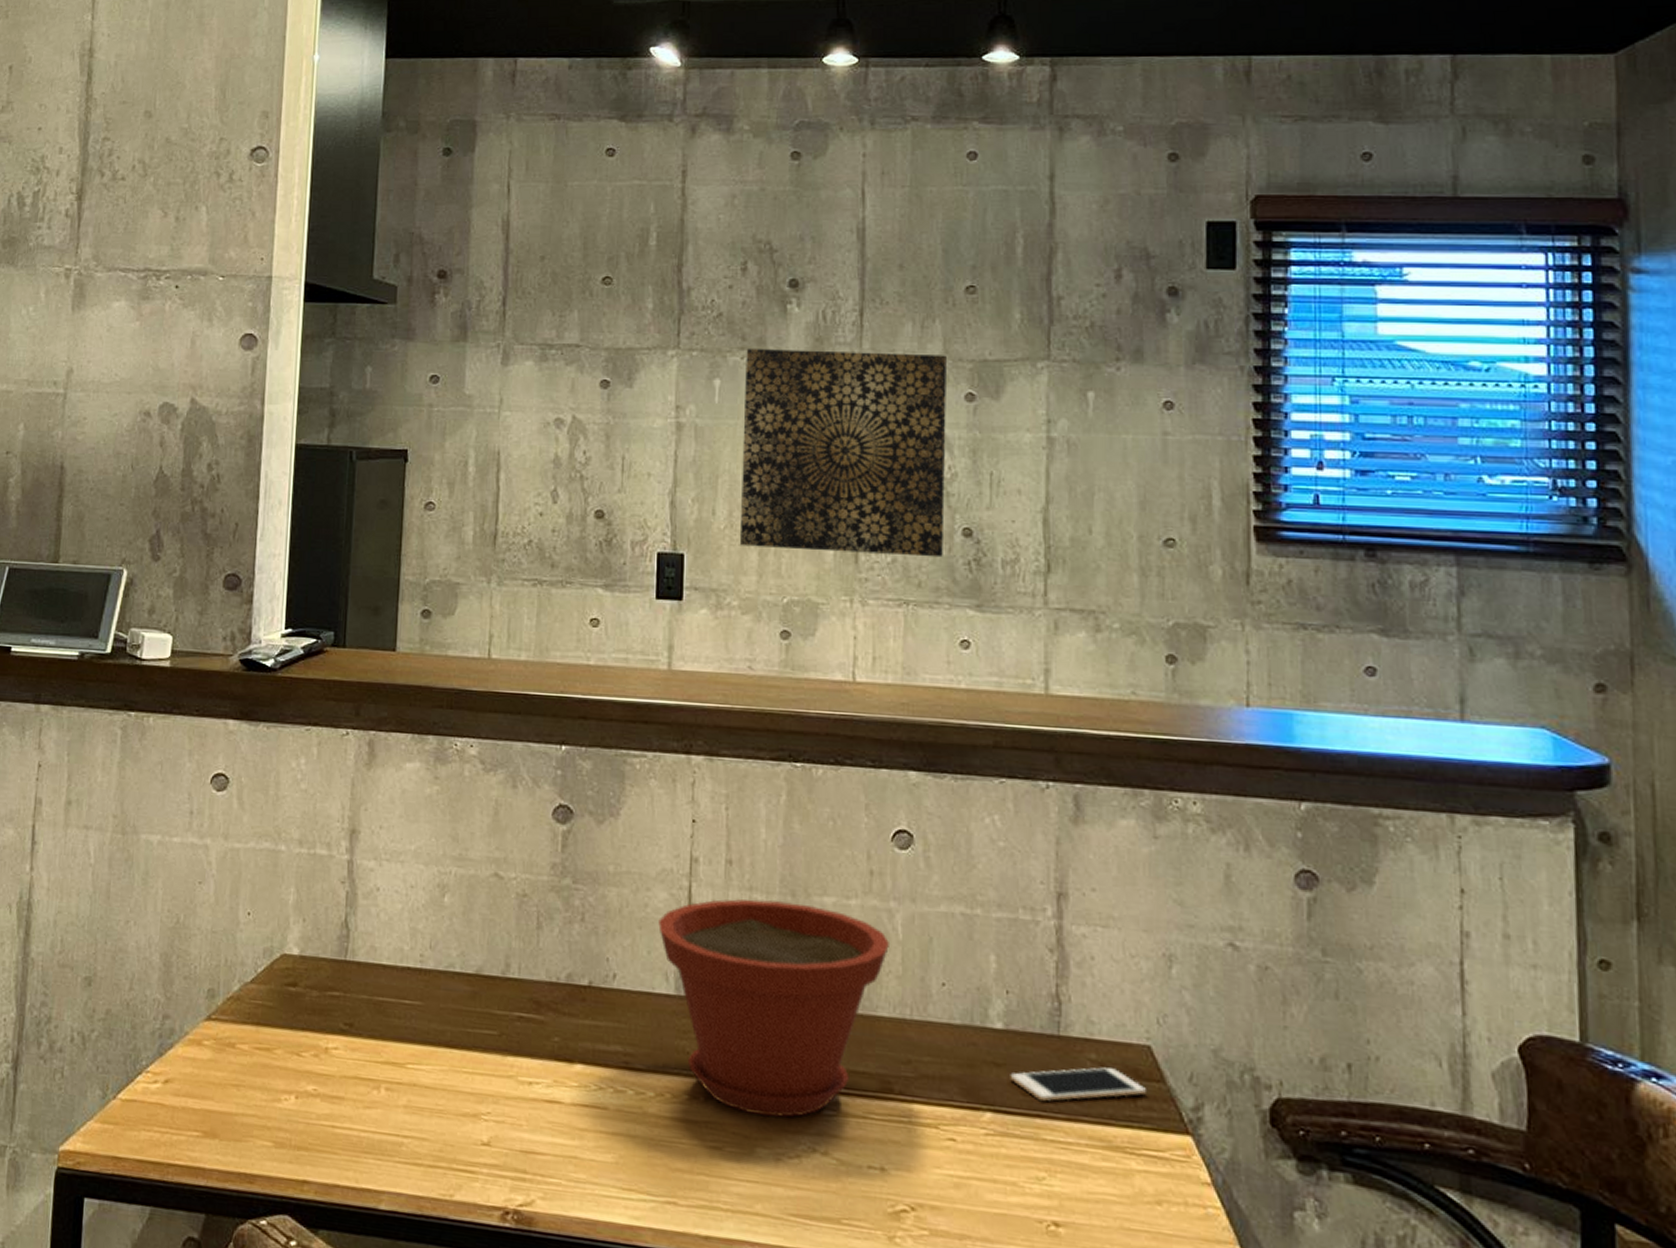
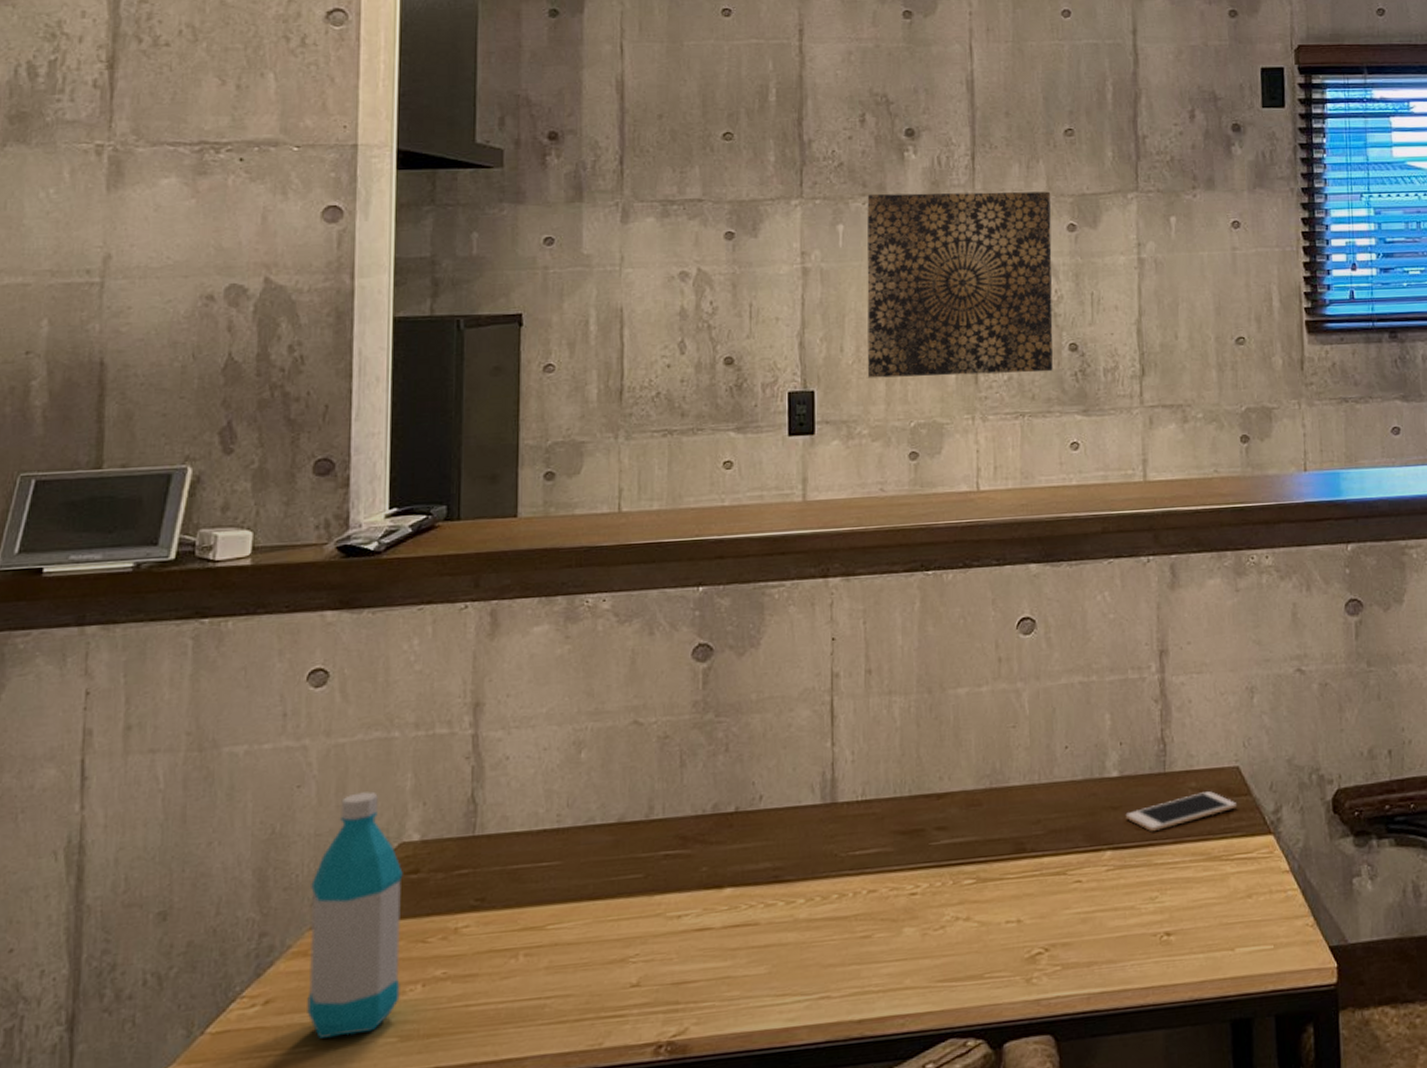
water bottle: none [198,898,283,1131] -> present [307,791,403,1039]
plant pot: present [658,899,889,1118] -> none [802,698,1018,899]

